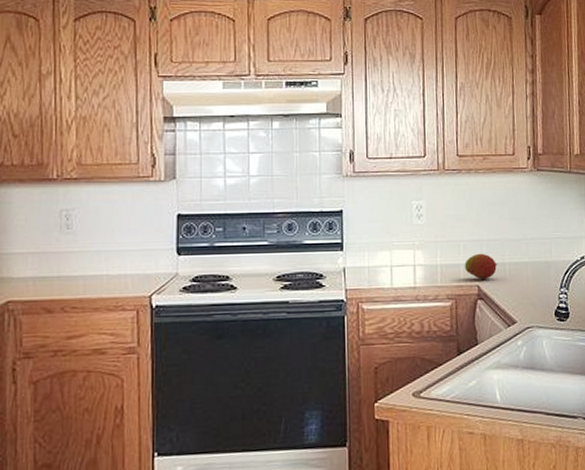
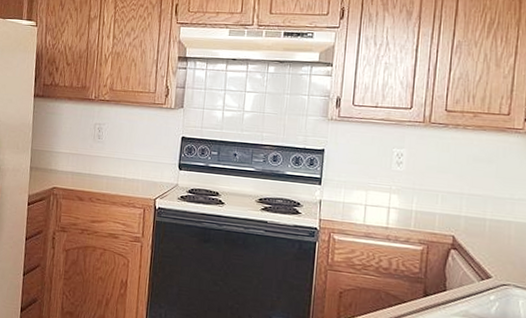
fruit: present [464,253,498,280] -> none [441,205,478,232]

